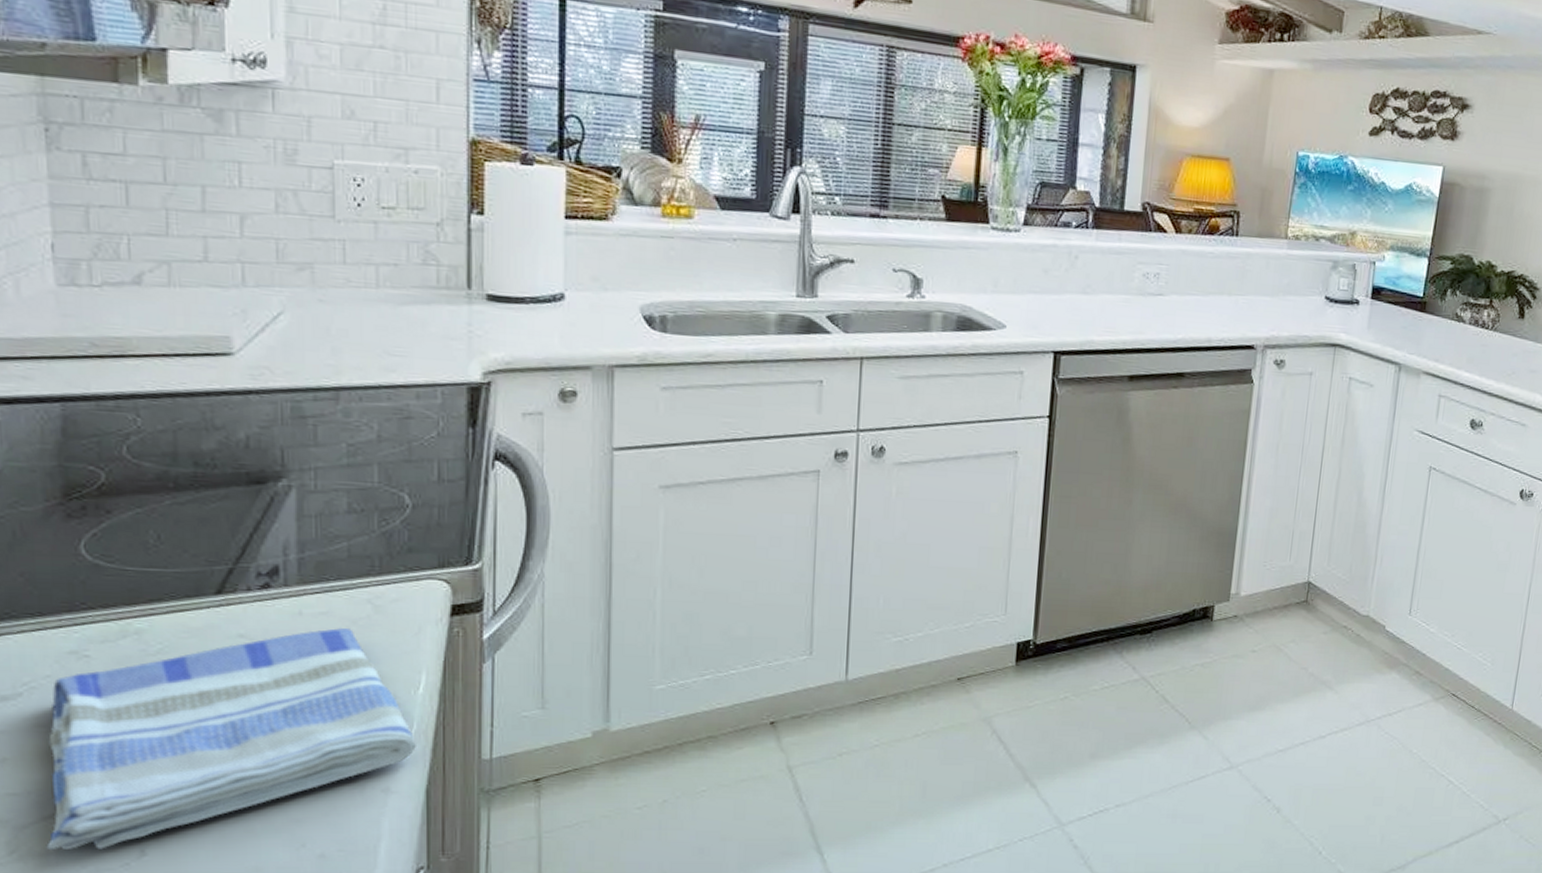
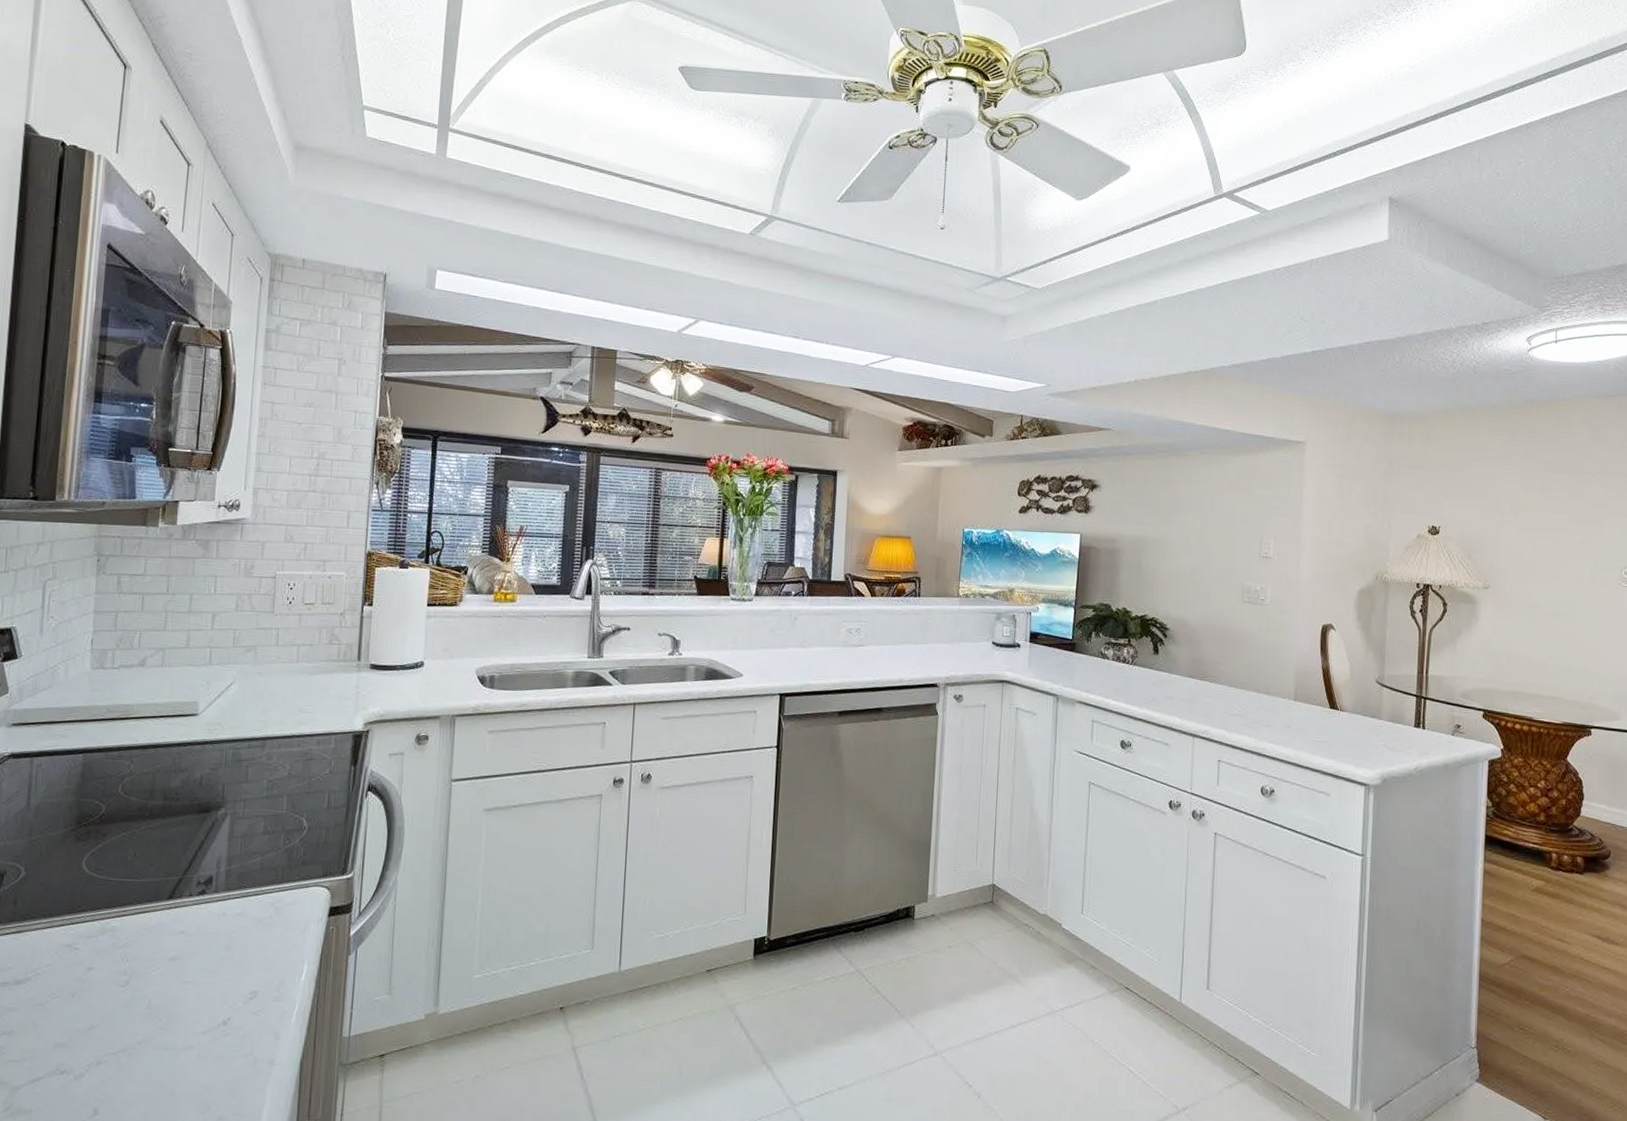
dish towel: present [46,628,416,850] -> none [30,926,296,1108]

